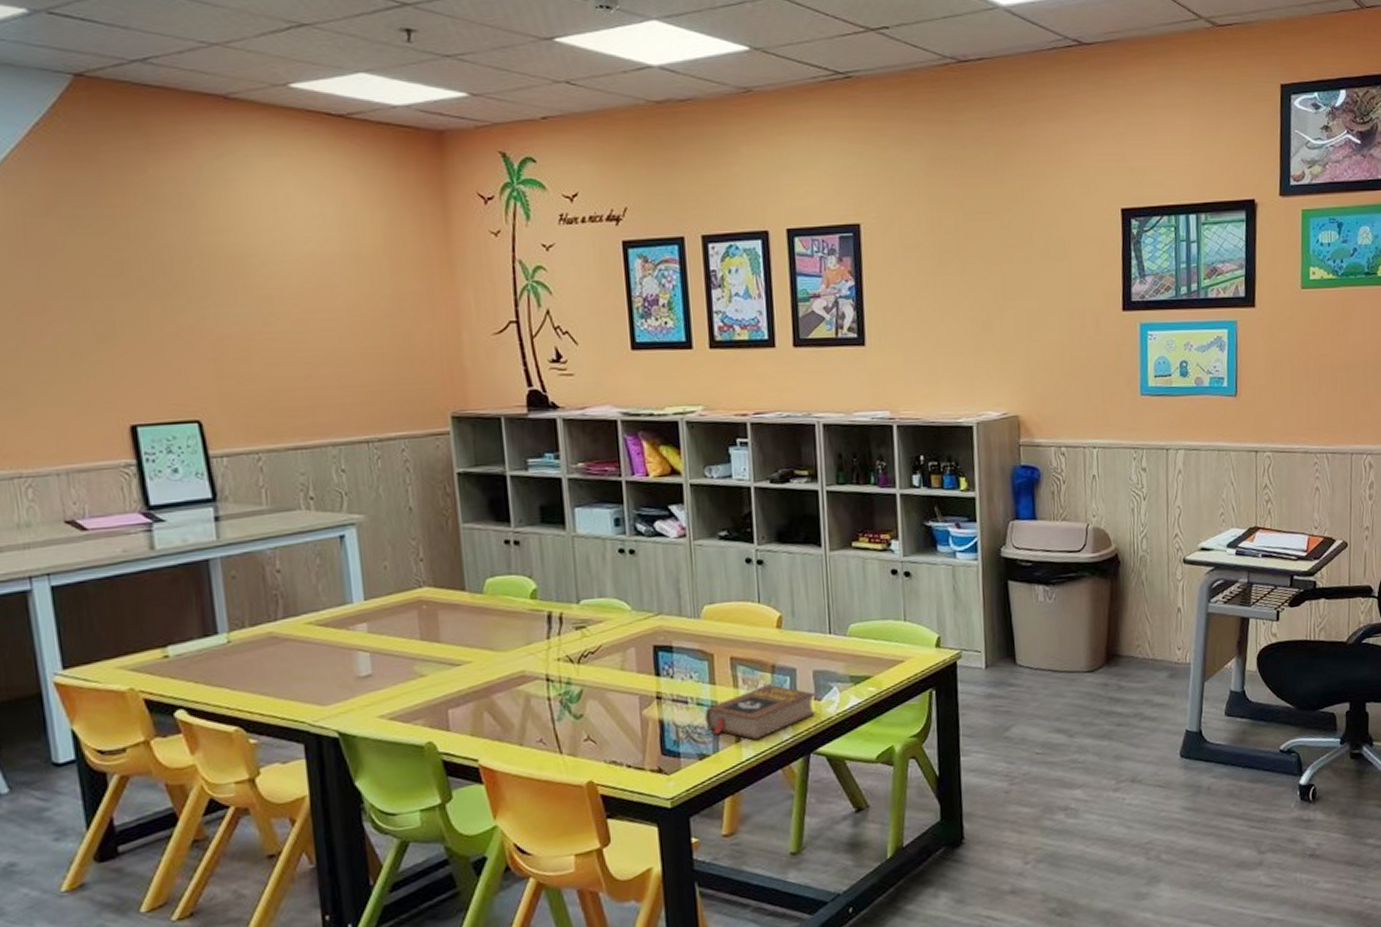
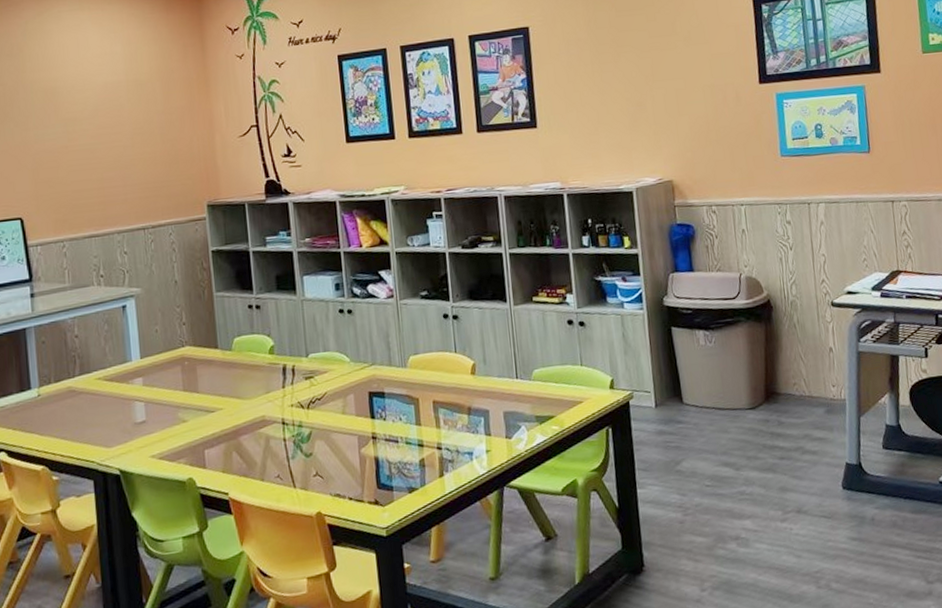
book: present [705,684,817,740] -> none [413,424,508,475]

